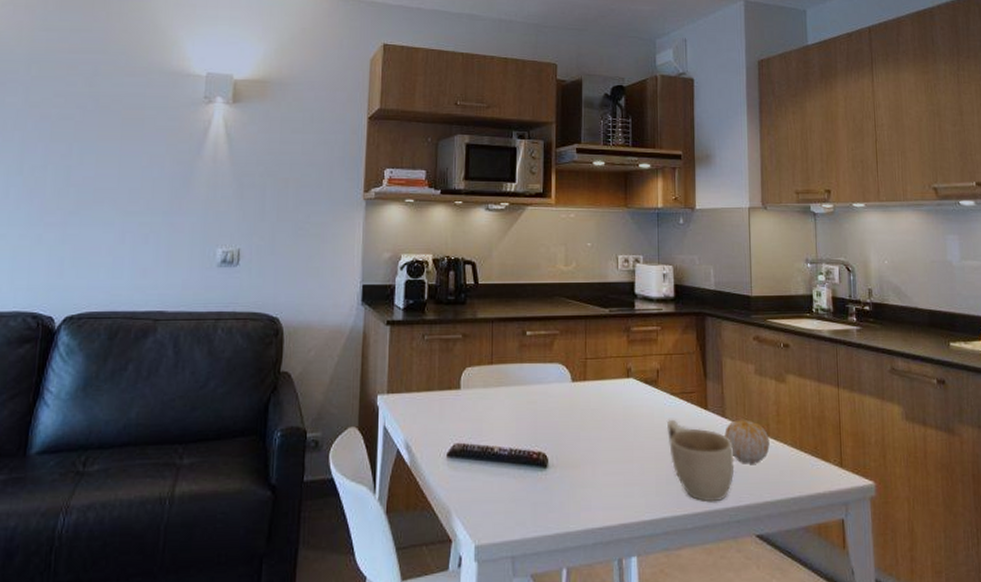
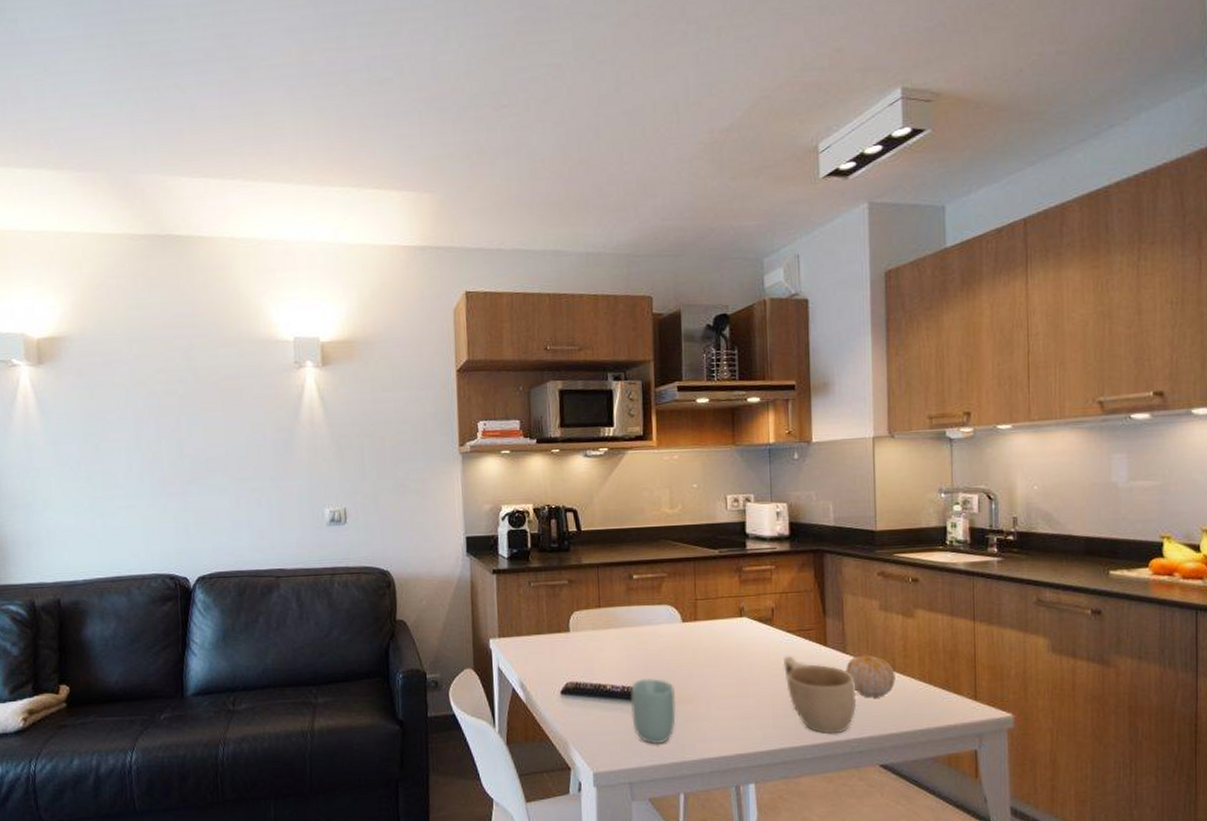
cup: none [518,441,562,514] -> present [630,679,676,745]

